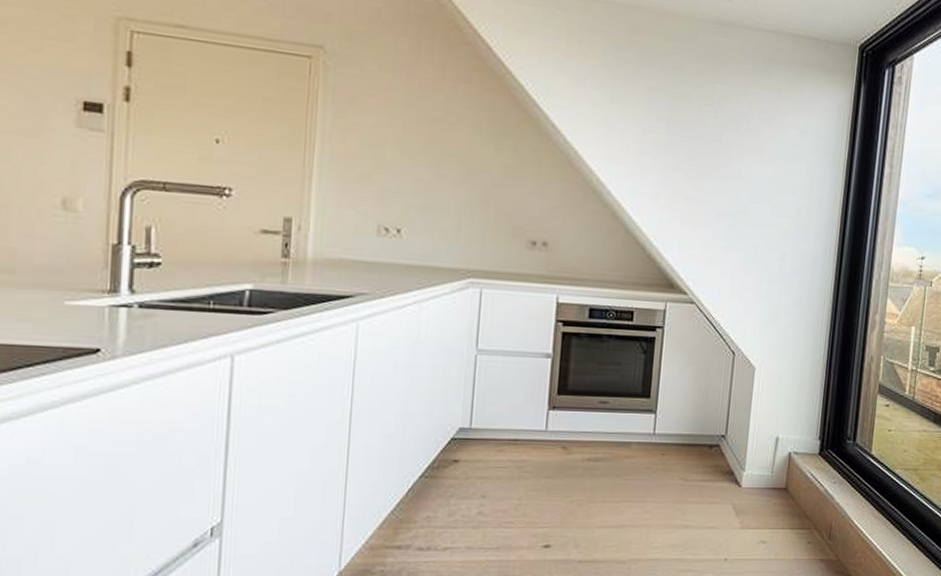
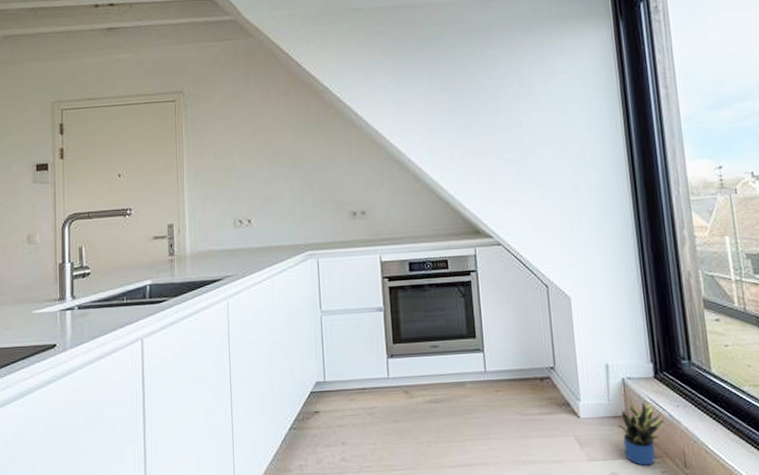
potted plant: none [776,470,820,536] -> present [618,396,665,466]

